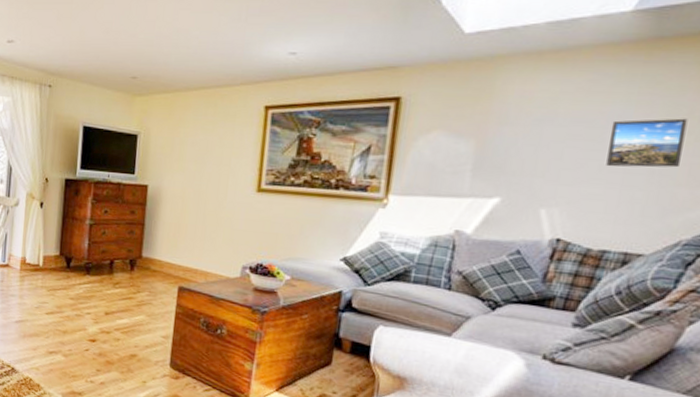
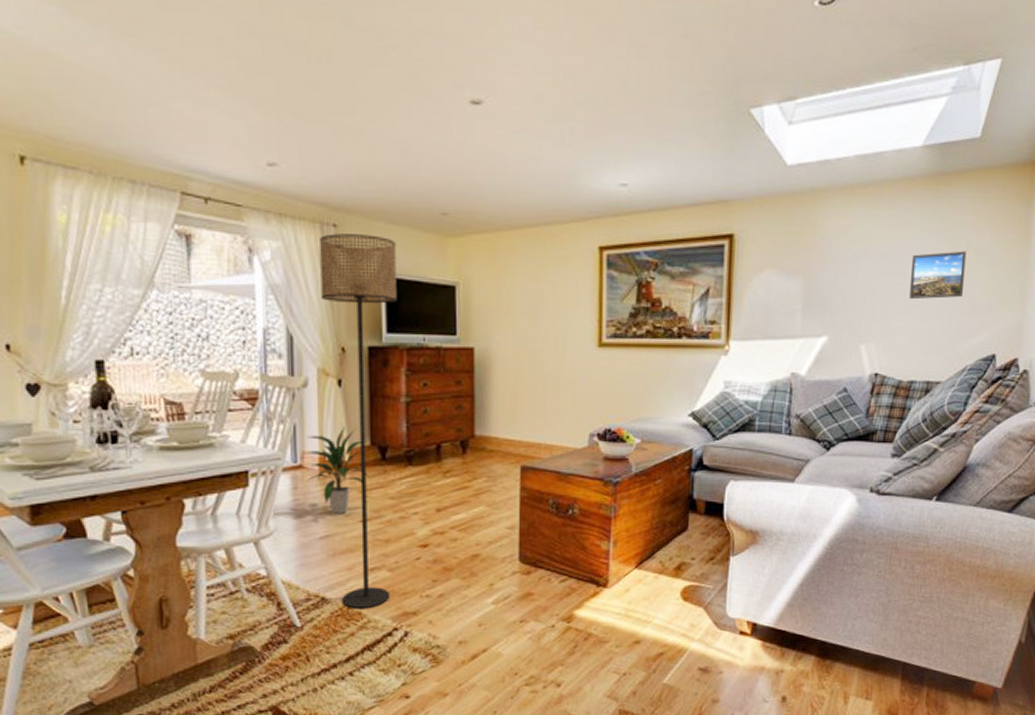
indoor plant: none [10,239,57,306] -> present [306,427,370,513]
floor lamp: none [26,92,94,383] -> present [320,233,397,608]

